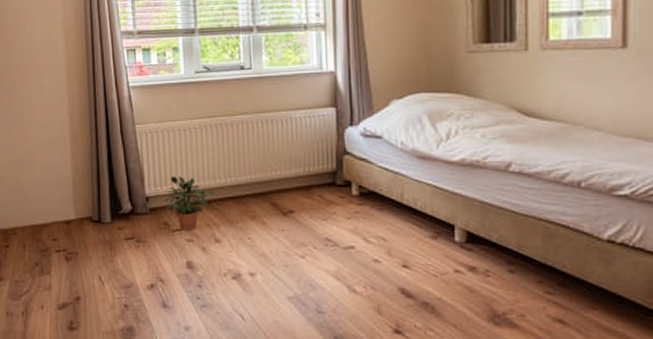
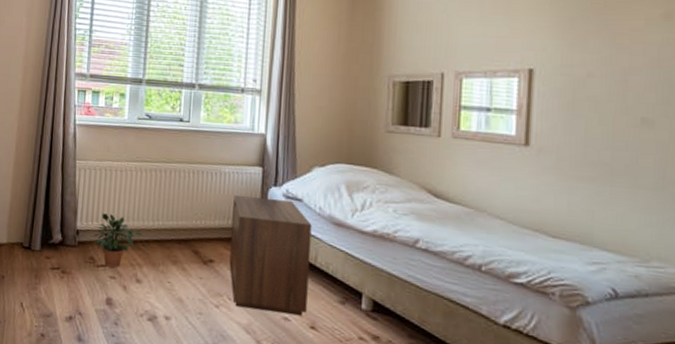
nightstand: none [308,140,397,256] -> present [229,195,312,316]

